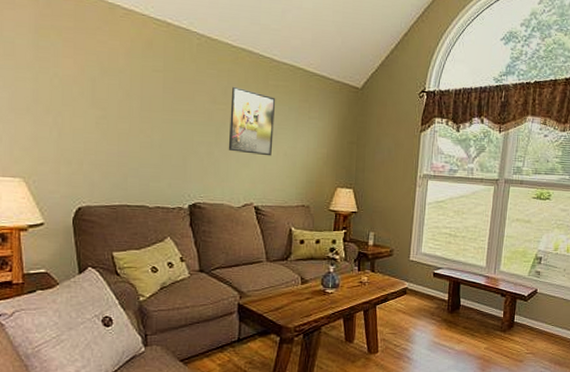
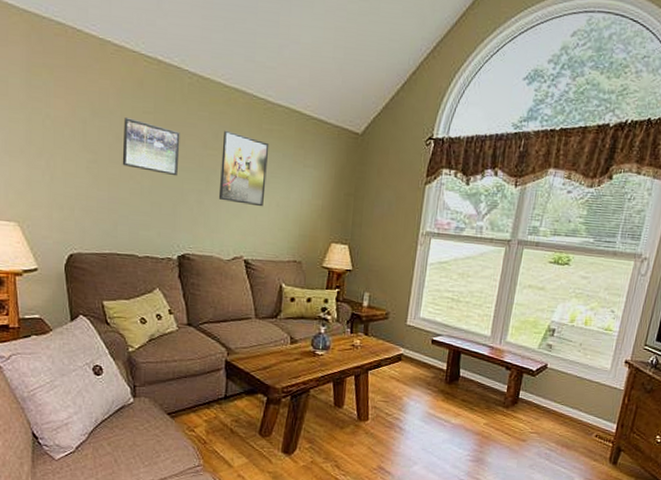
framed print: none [132,76,190,130] -> present [122,118,180,177]

